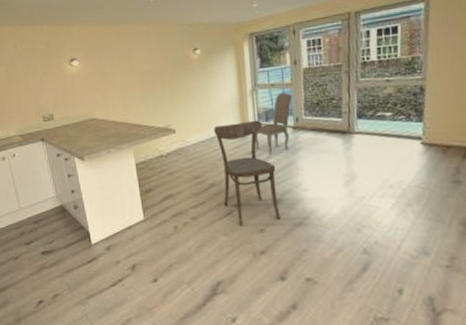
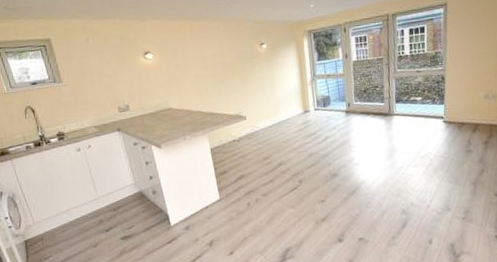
dining chair: present [214,120,281,225] -> none [280,106,338,198]
dining chair: present [254,93,293,154] -> none [314,82,345,135]

